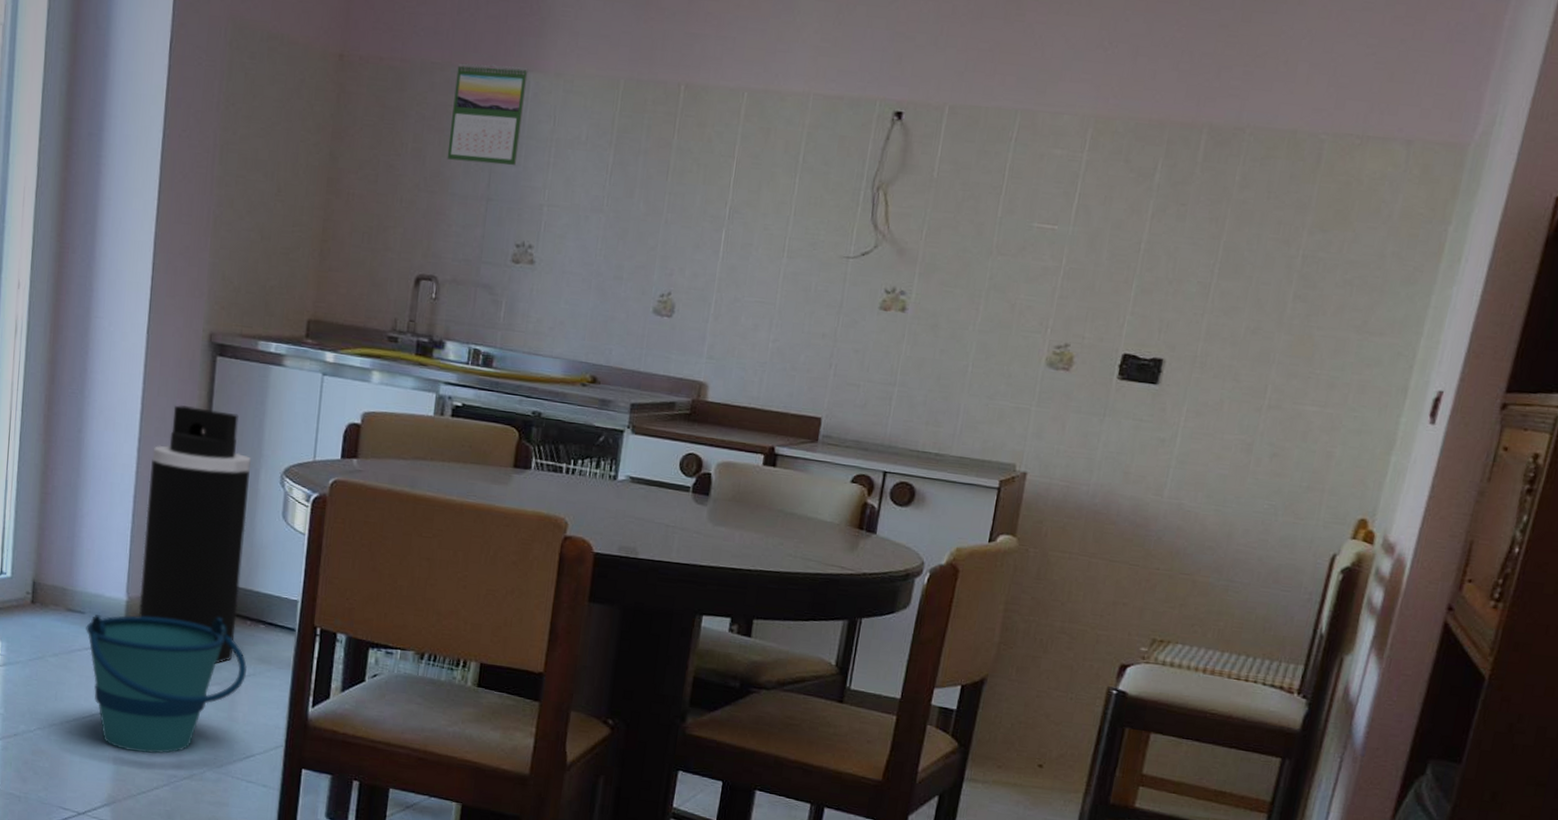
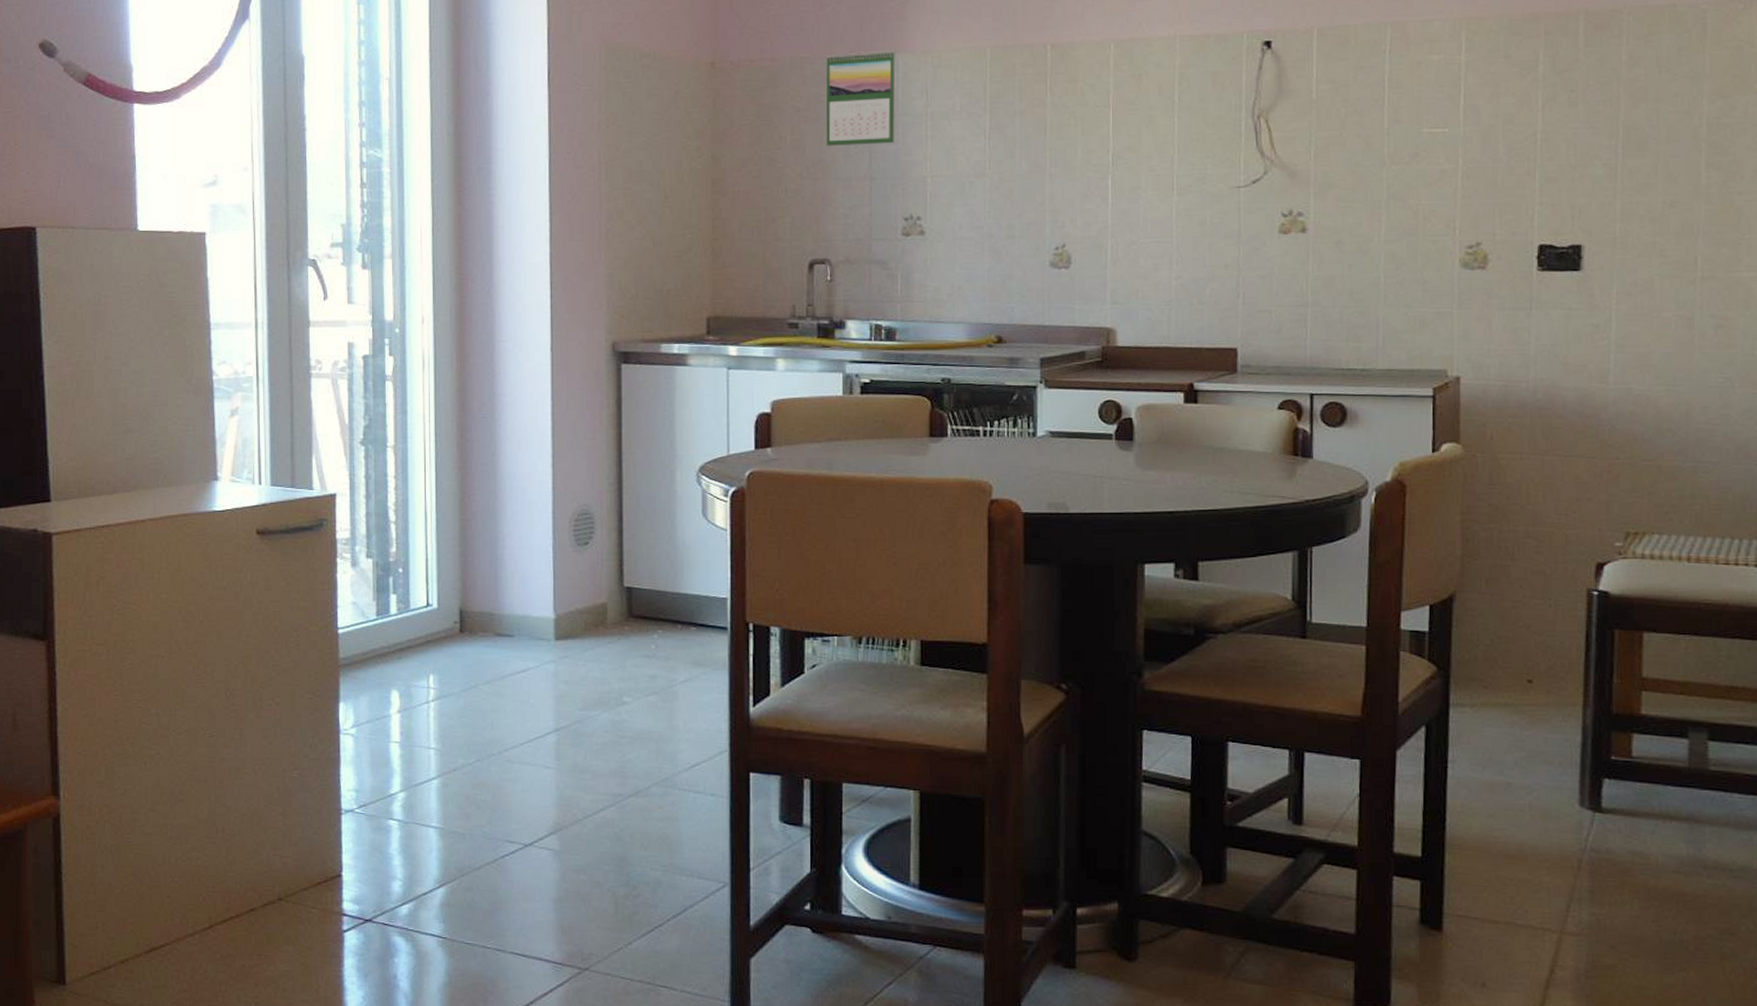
bucket: present [86,615,247,754] -> none [516,624,682,774]
trash can: present [138,405,251,663] -> none [566,416,667,672]

